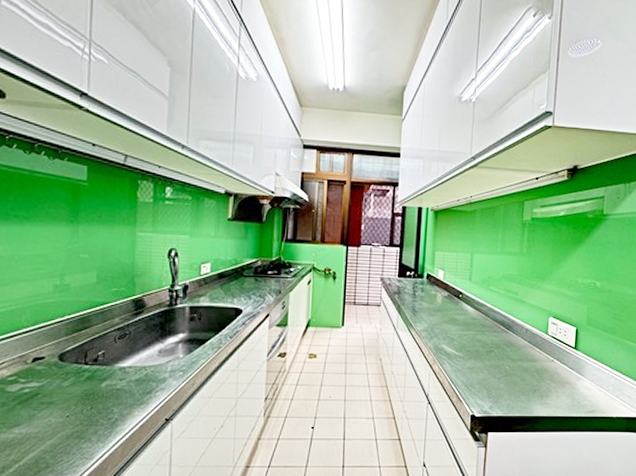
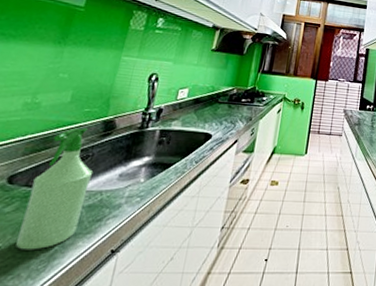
spray bottle: none [81,307,134,419] -> present [16,128,94,250]

